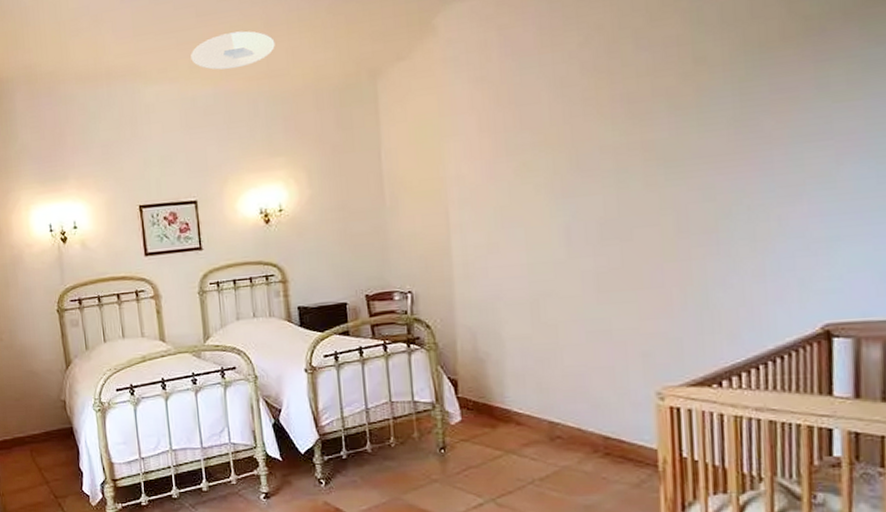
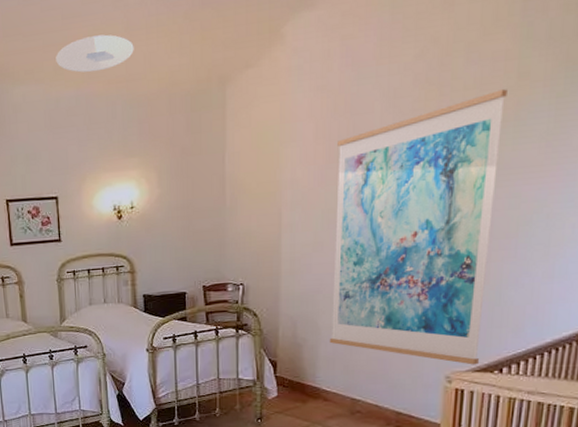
wall art: none [504,75,693,379] -> present [329,89,508,365]

